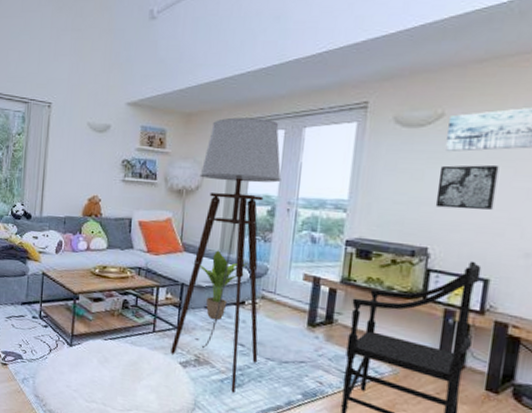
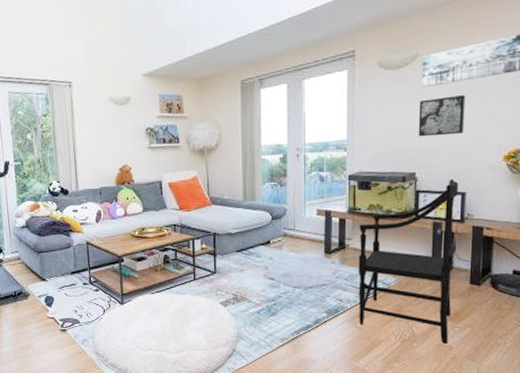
floor lamp: present [170,117,282,394] -> none [211,75,289,321]
potted plant: present [193,250,248,320] -> none [221,199,269,261]

